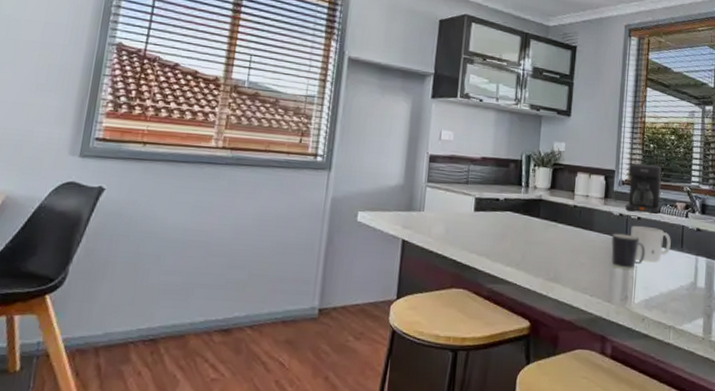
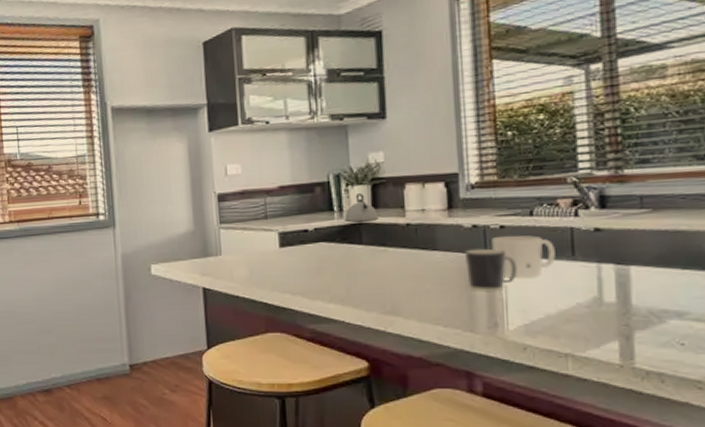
kettle: none [529,174,555,199] -> present [344,193,379,222]
coffee maker: present [625,164,662,214] -> none [478,156,533,220]

